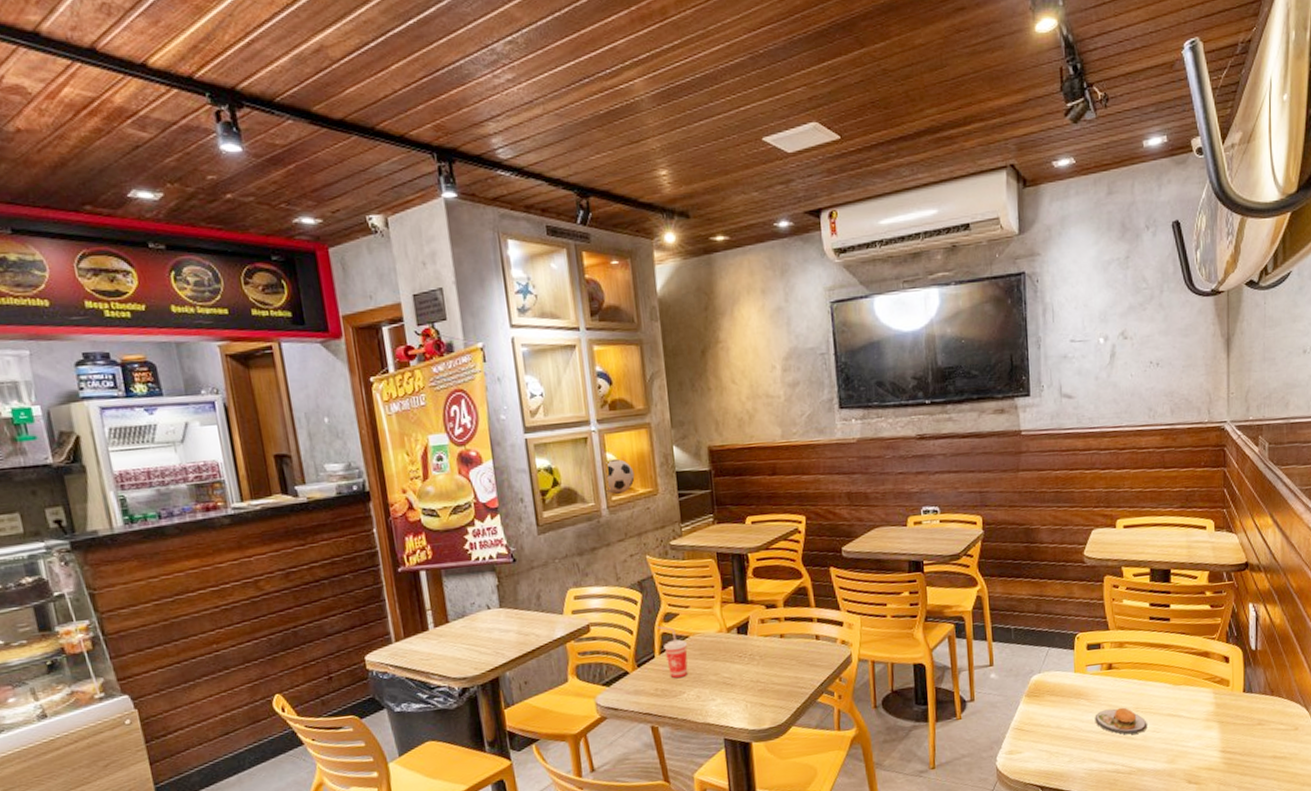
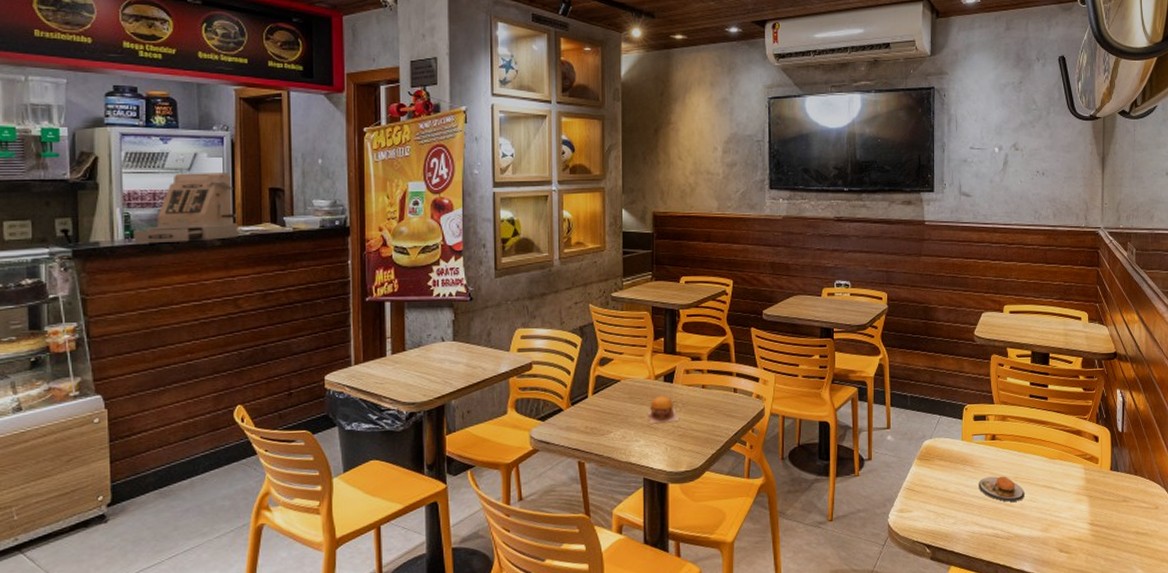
cash register: none [133,442,249,530] -> present [134,173,239,244]
soccer ball: present [605,459,635,495] -> none [558,217,586,248]
beverage cup: present [657,626,688,679] -> none [593,369,619,419]
hamburger: none [721,649,759,681] -> present [647,395,680,424]

